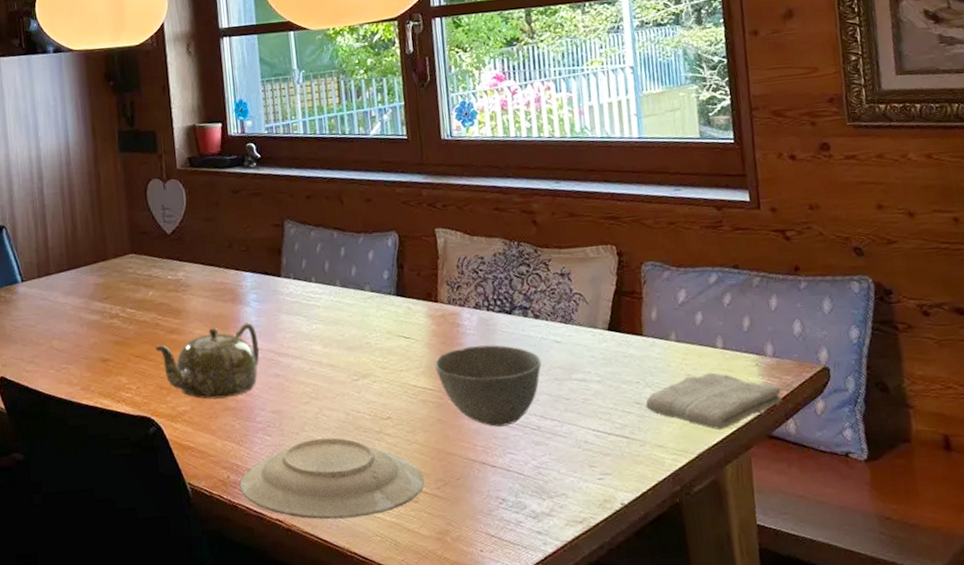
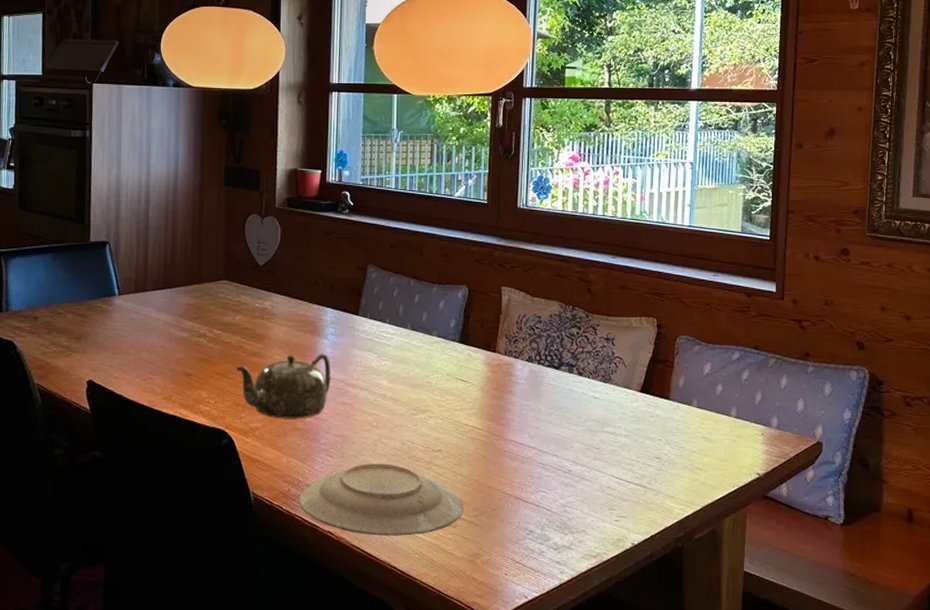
bowl: present [434,345,542,427] -> none [485,395,579,467]
washcloth: present [645,372,782,431] -> none [664,437,780,488]

